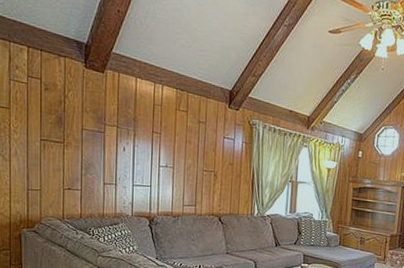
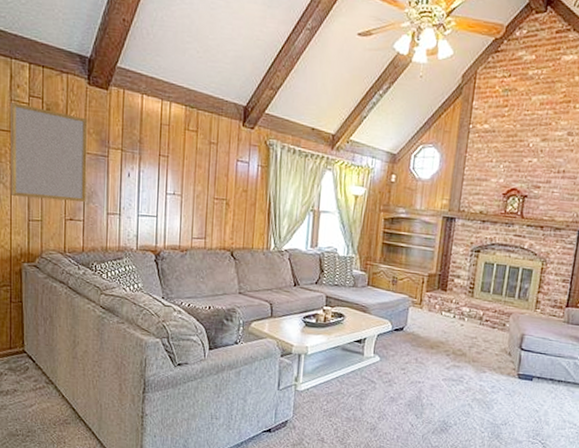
home mirror: none [9,82,85,173] -> present [10,102,88,202]

